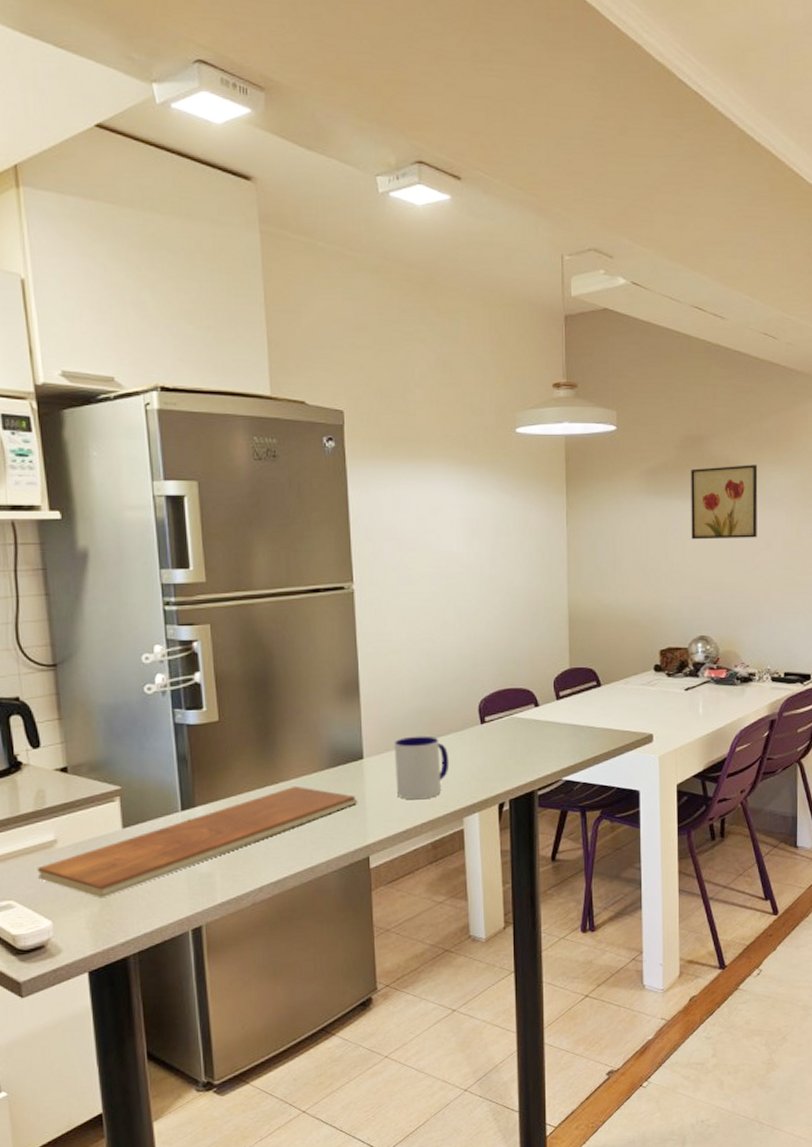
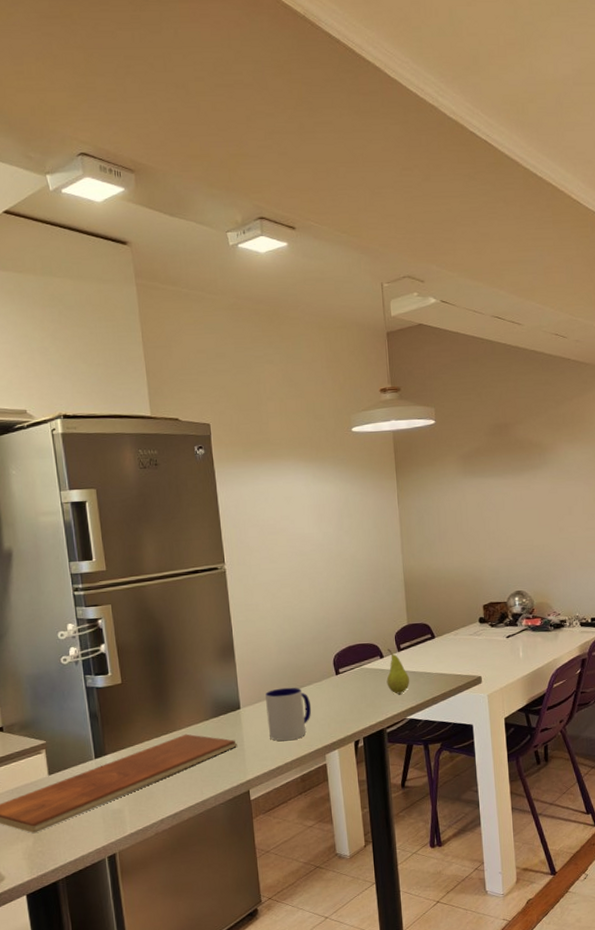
fruit: none [541,695,569,750] -> present [386,648,410,694]
wall art: present [691,465,758,540] -> none [500,444,560,511]

